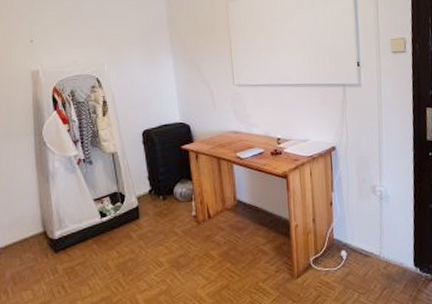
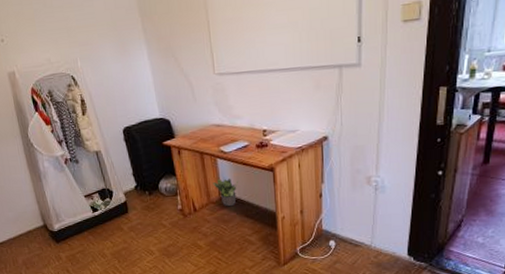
potted plant: none [228,184,253,214] -> present [213,178,238,207]

